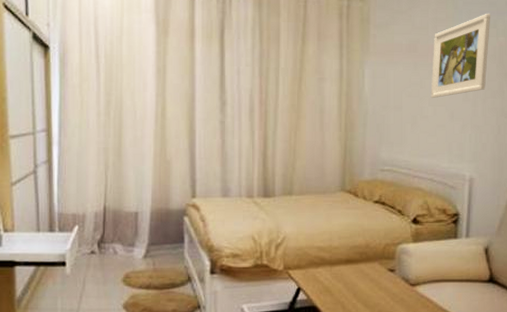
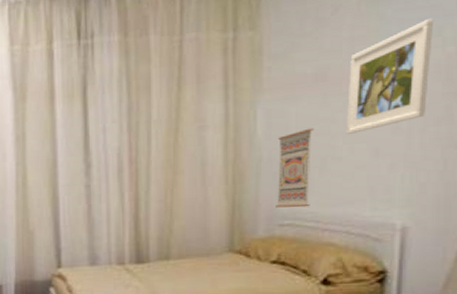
wall art: none [378,89,408,156] -> present [276,127,314,208]

